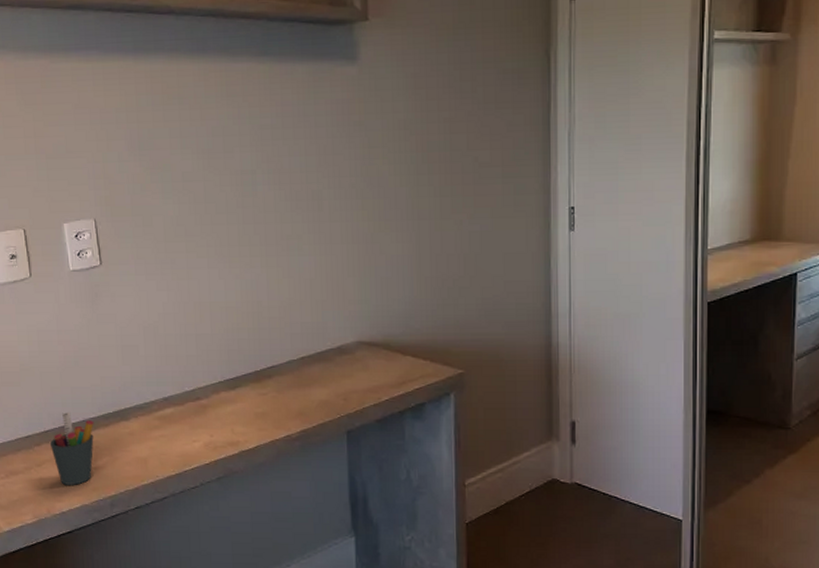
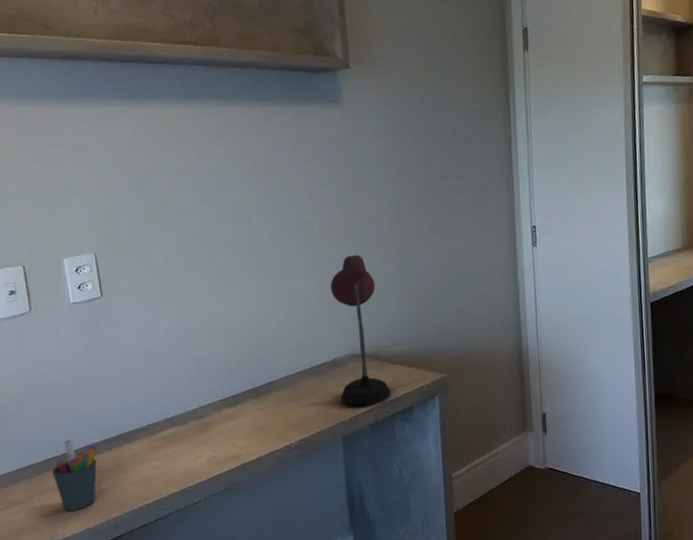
desk lamp: none [339,231,401,398] -> present [330,254,391,406]

